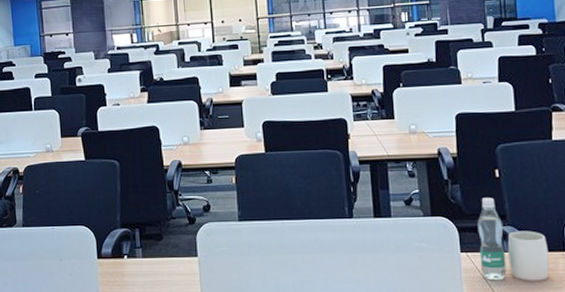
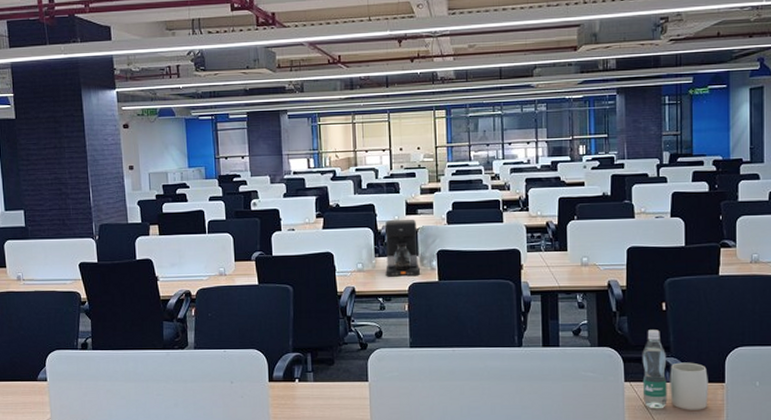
coffee maker: none [210,91,246,150] -> present [385,220,420,277]

